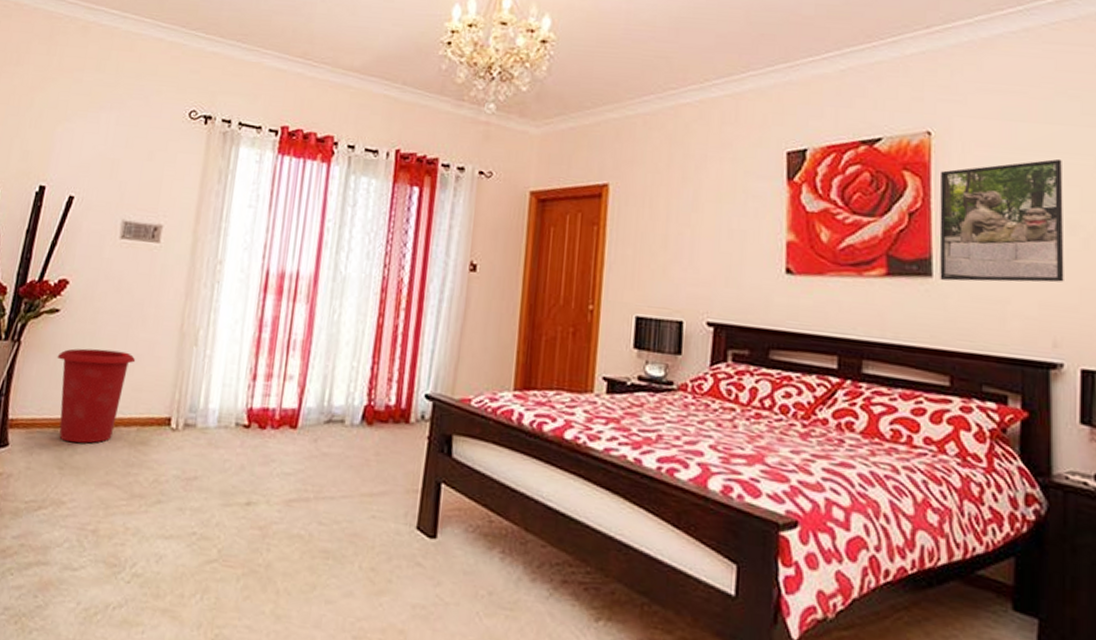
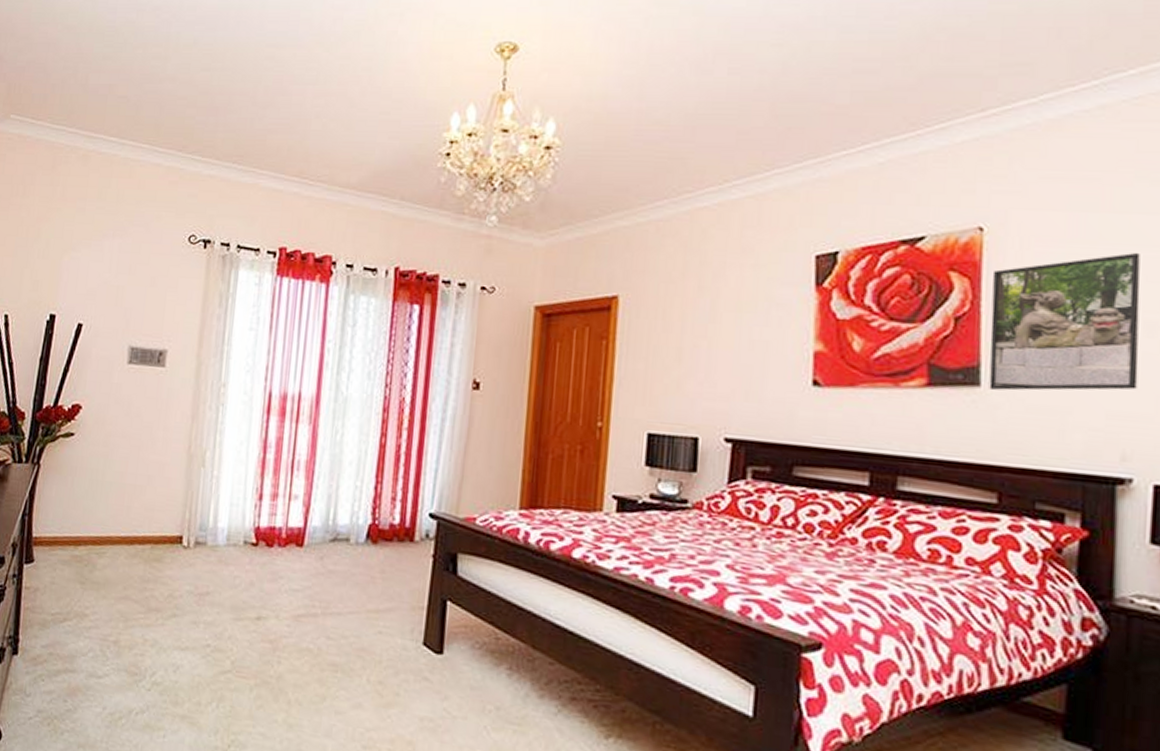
waste bin: present [57,348,136,444] -> none [74,470,147,560]

